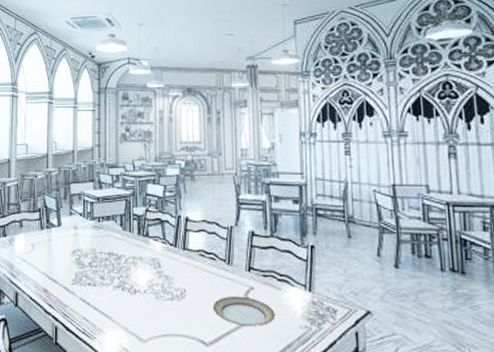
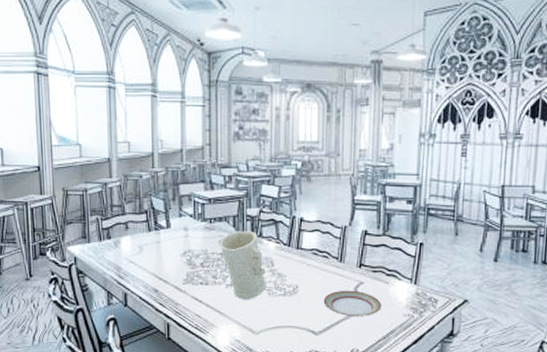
decorative vase: none [106,230,154,303] -> present [218,231,267,299]

